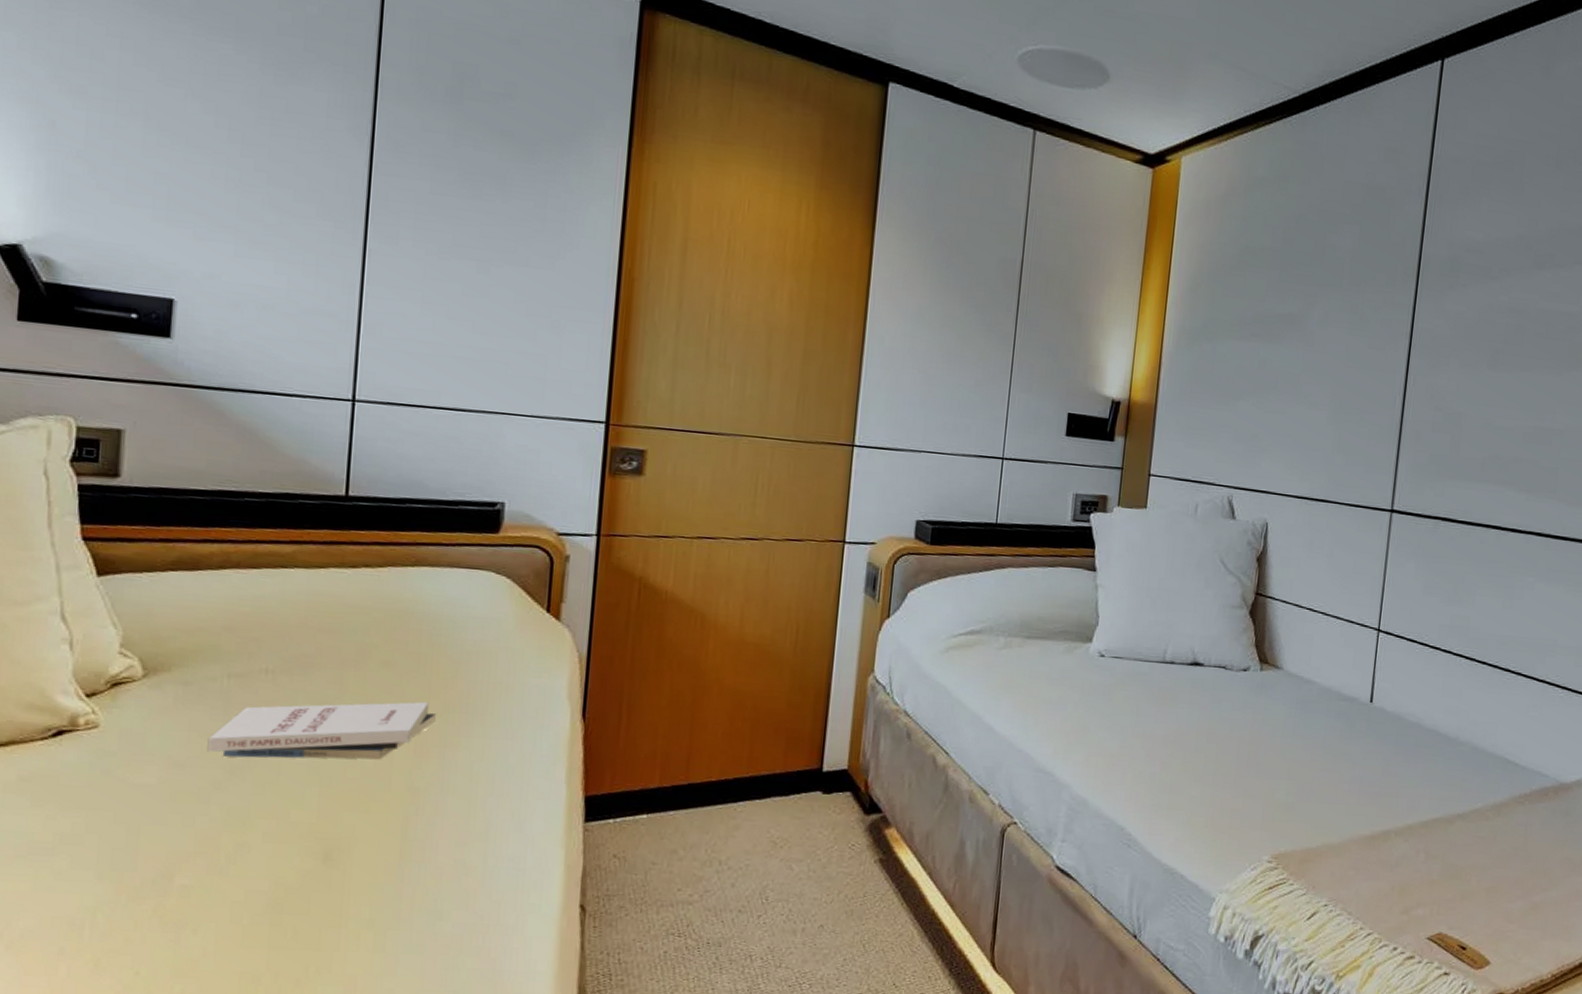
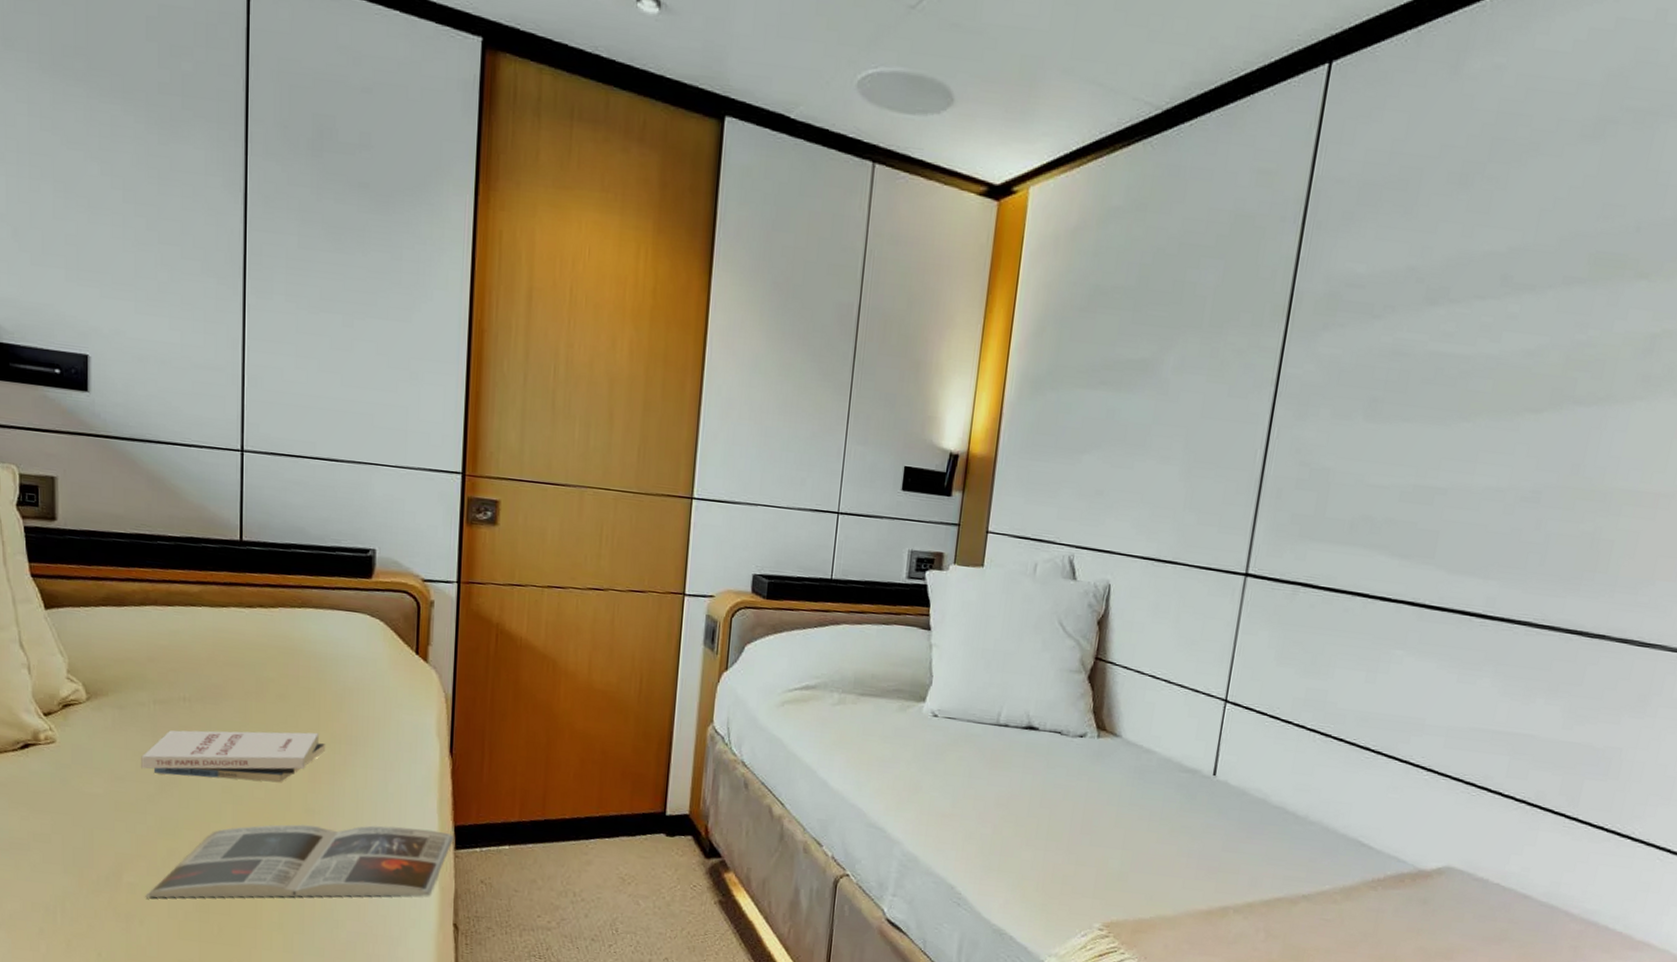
magazine: none [202,800,584,901] -> present [145,824,454,898]

